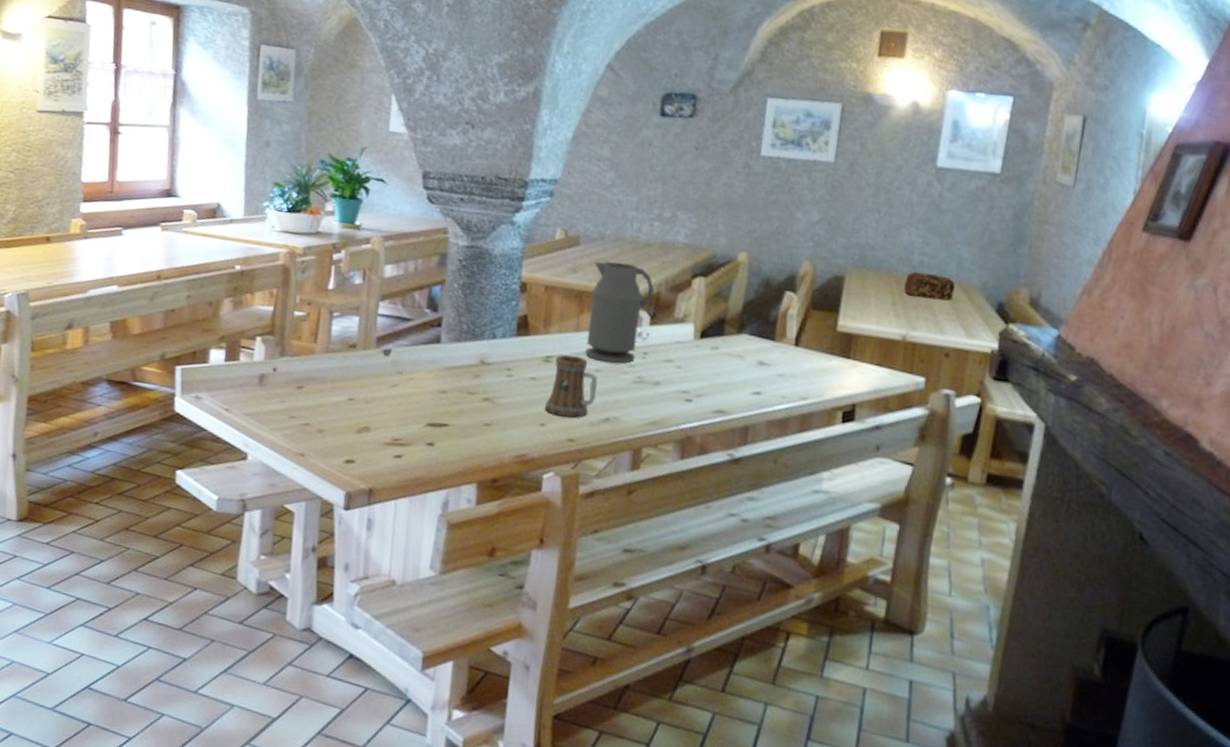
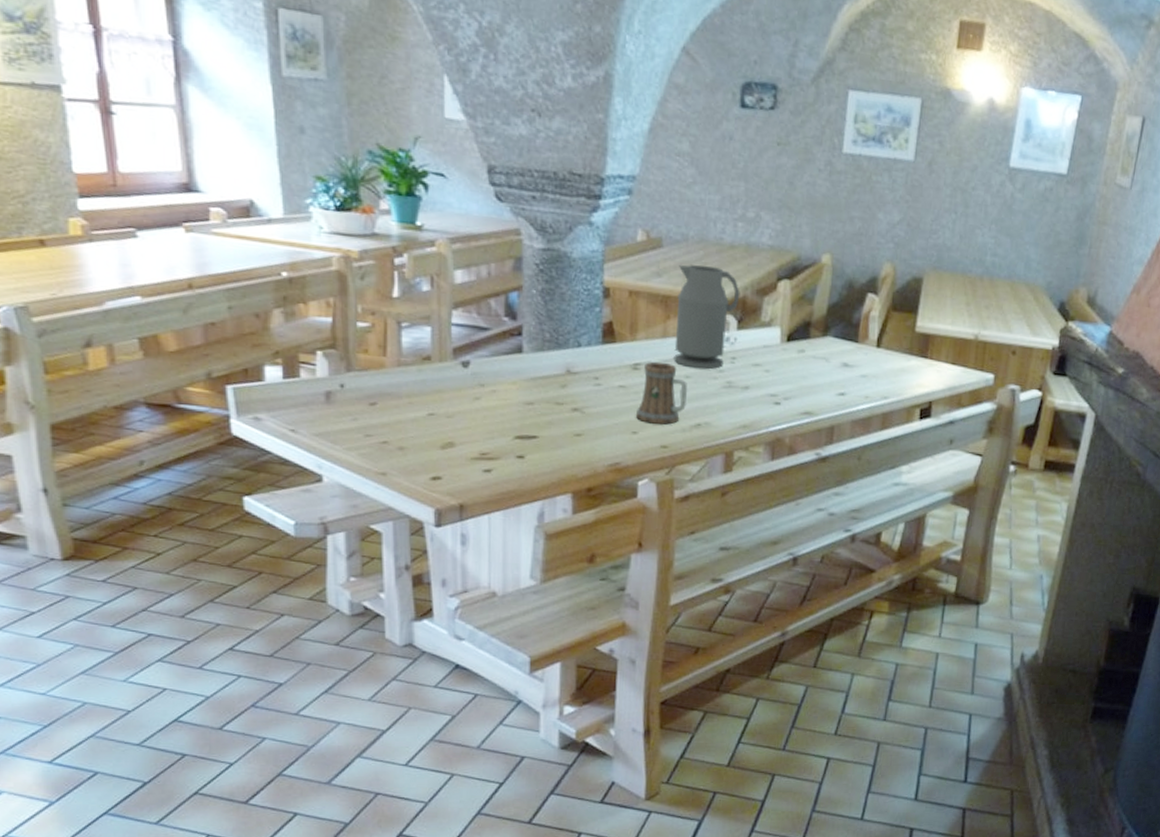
bread loaf: present [904,271,955,301] -> none [977,272,1023,301]

